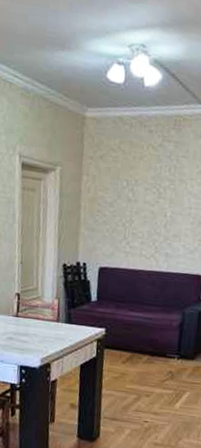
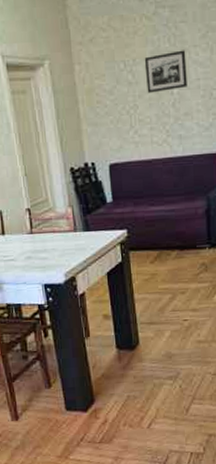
picture frame: none [143,180,183,213] -> present [144,50,187,94]

